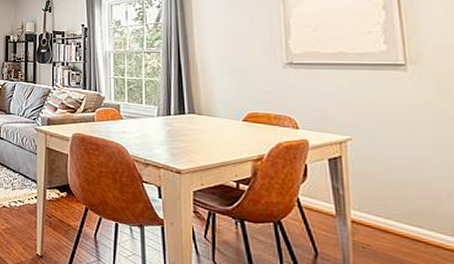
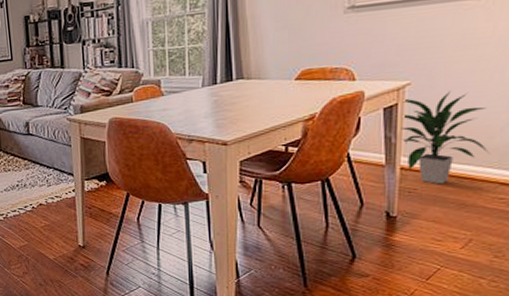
indoor plant: none [345,151,441,245] -> present [400,92,491,185]

